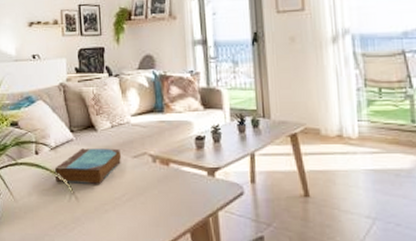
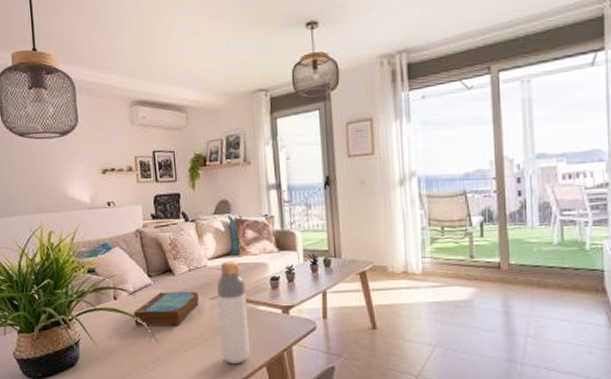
bottle: none [140,118,173,228] -> present [217,260,250,363]

